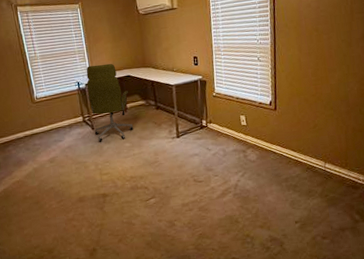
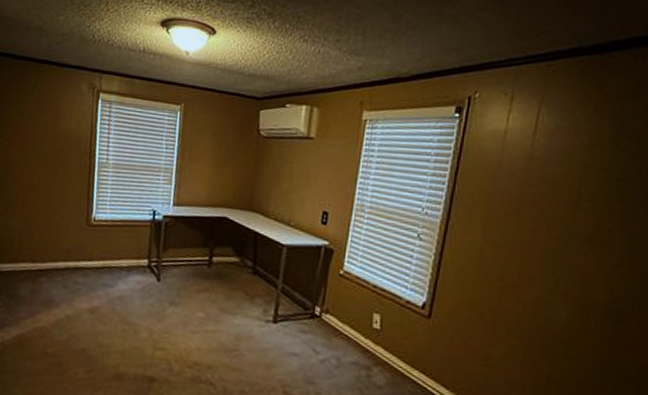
office chair: present [86,63,133,142] -> none [159,191,221,306]

